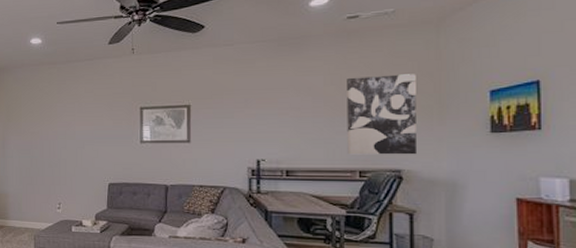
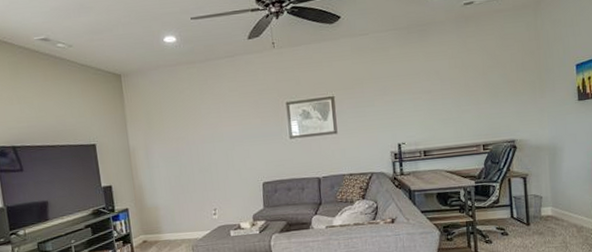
wall art: present [347,74,418,155] -> none [468,53,526,131]

